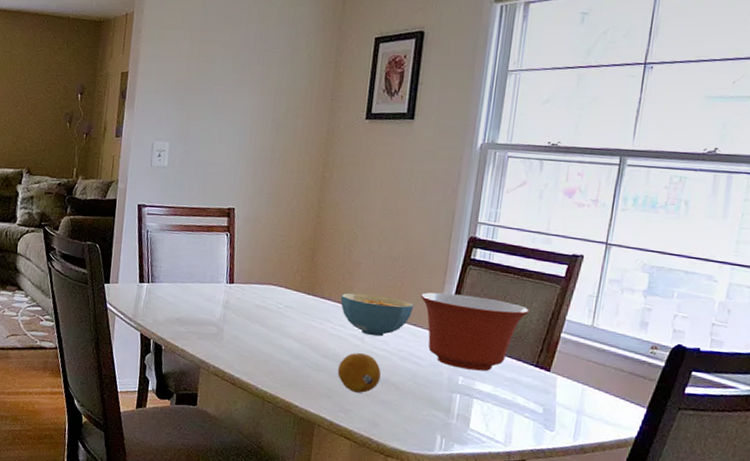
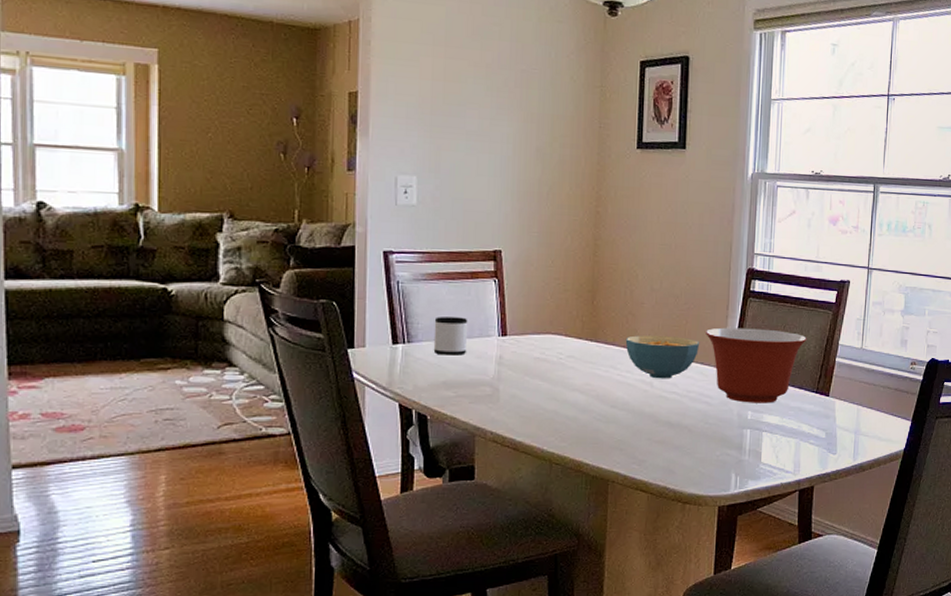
mug: none [171,262,202,297] -> present [433,317,468,355]
fruit: present [337,352,381,393] -> none [627,398,672,441]

